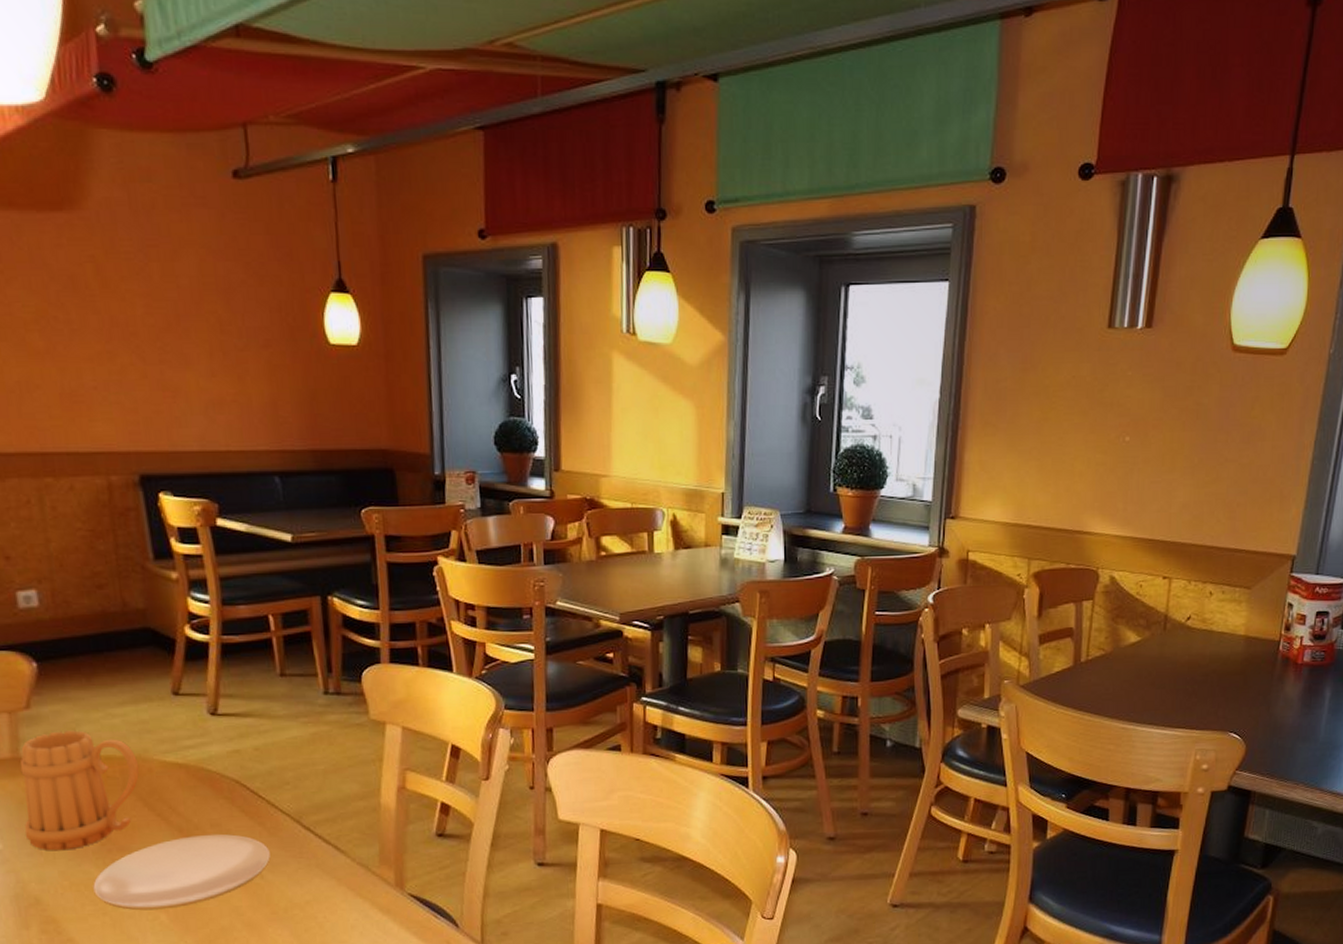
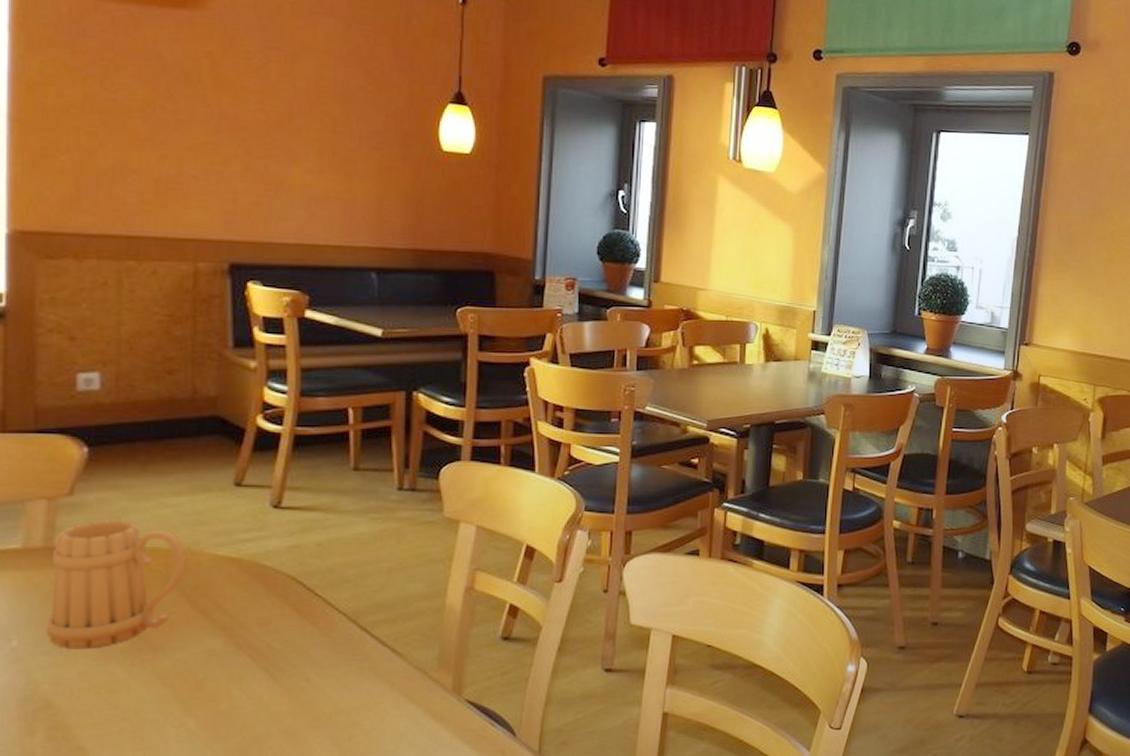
plate: present [93,834,270,911] -> none [115,633,320,716]

